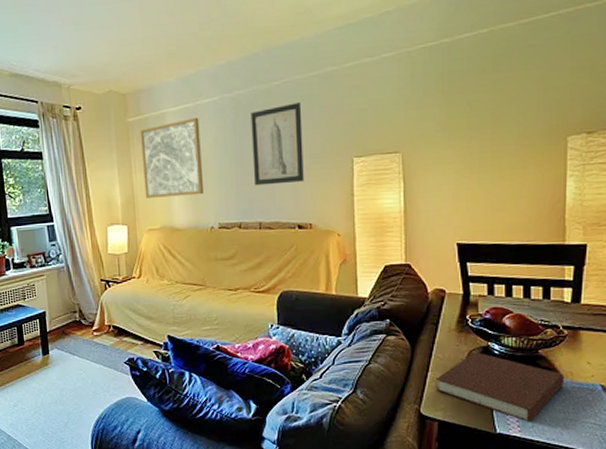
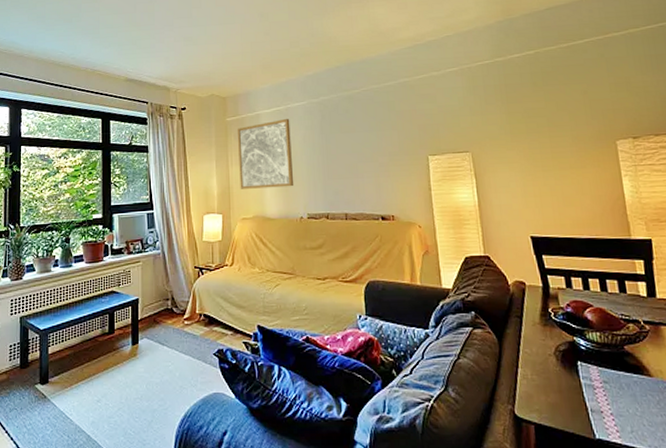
wall art: present [251,103,304,186] -> none [335,108,385,180]
notebook: present [435,352,565,422] -> none [526,347,656,426]

